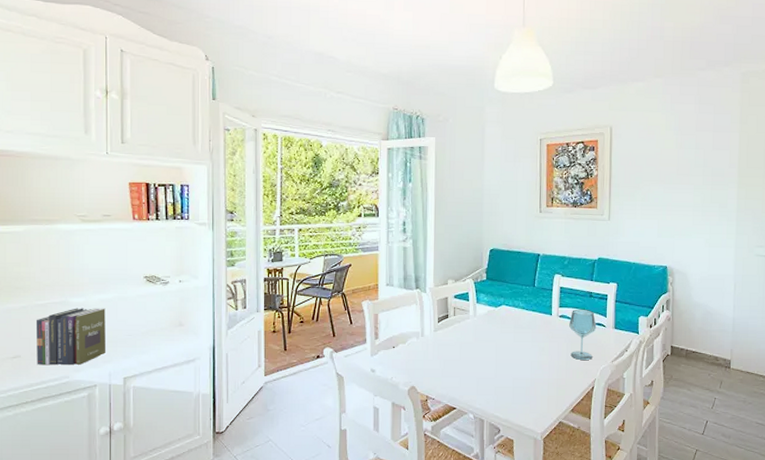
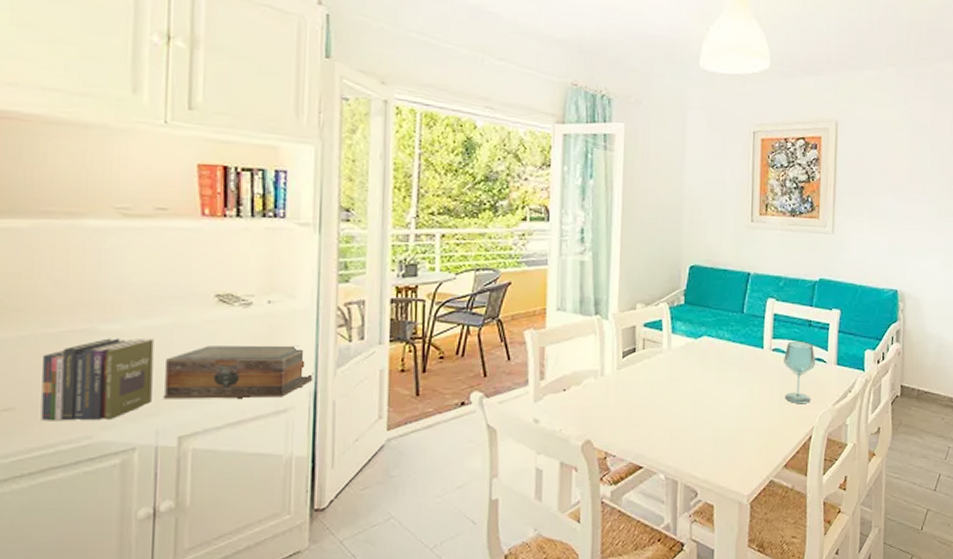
decorative box: none [113,313,212,351] -> present [163,345,314,399]

